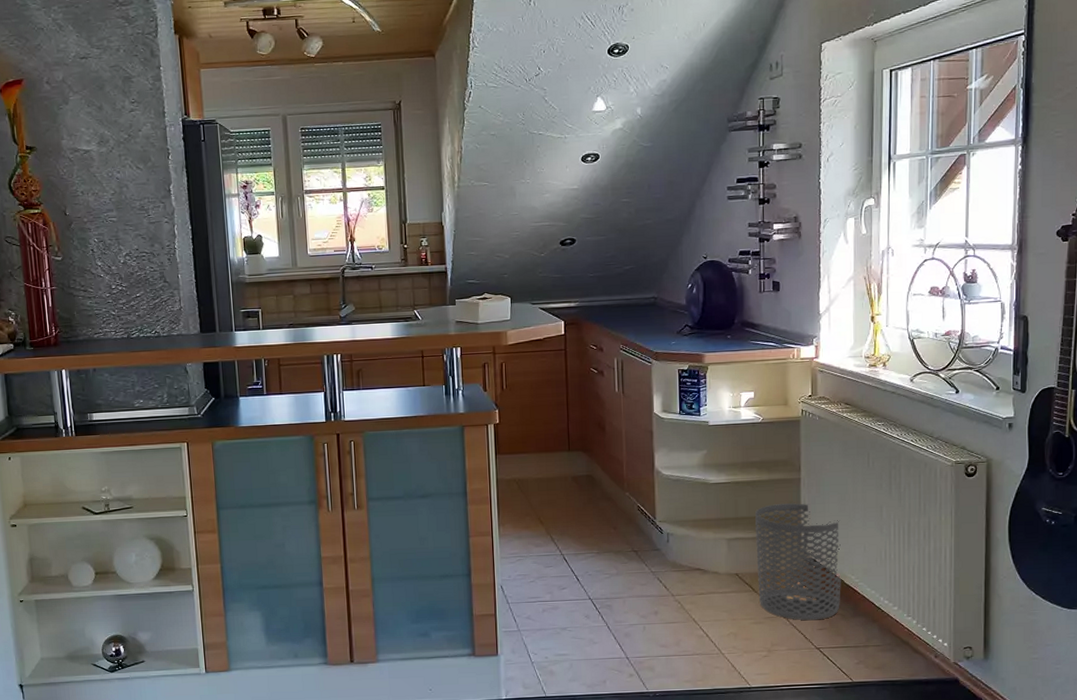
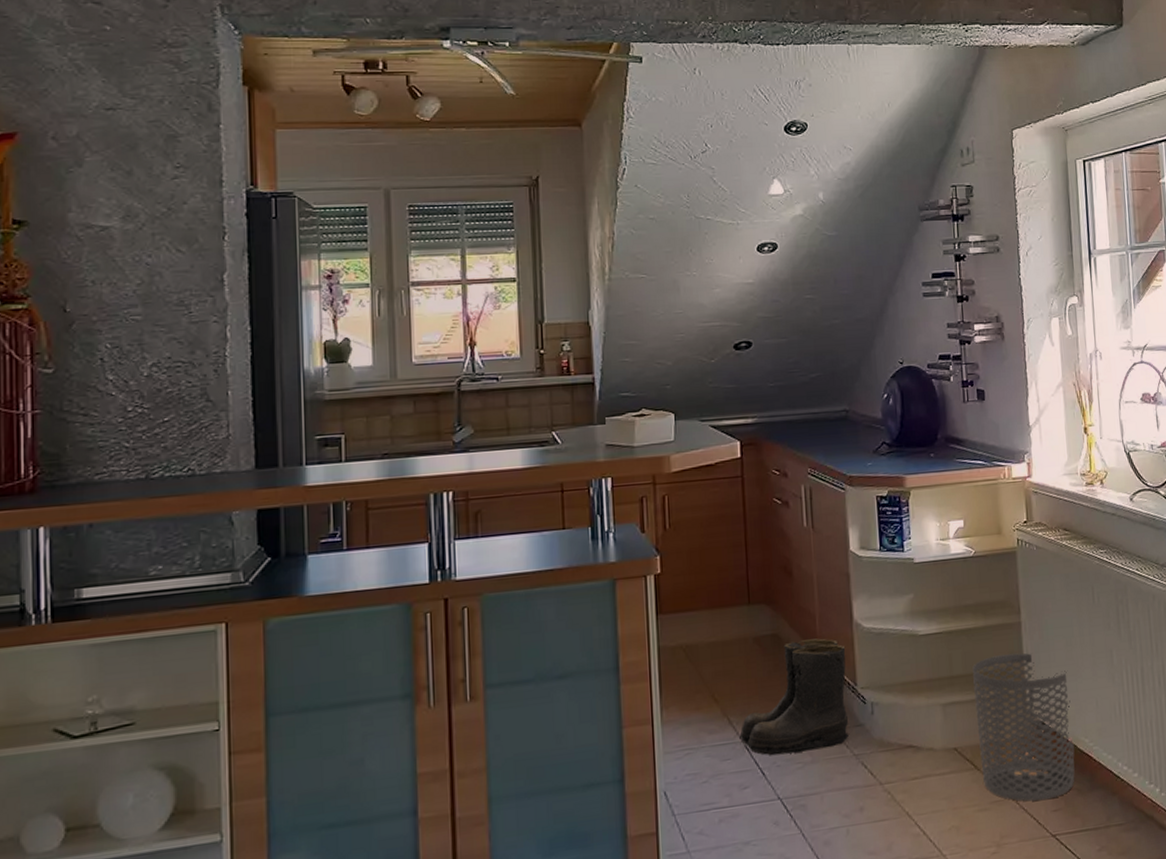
boots: none [559,481,648,567] -> present [739,638,849,756]

